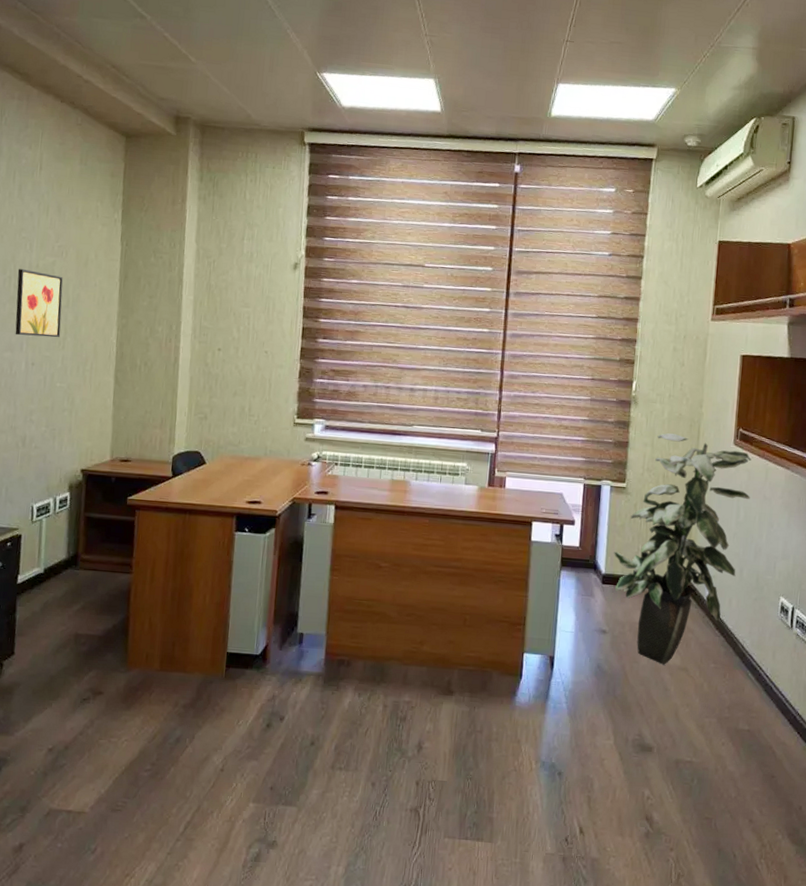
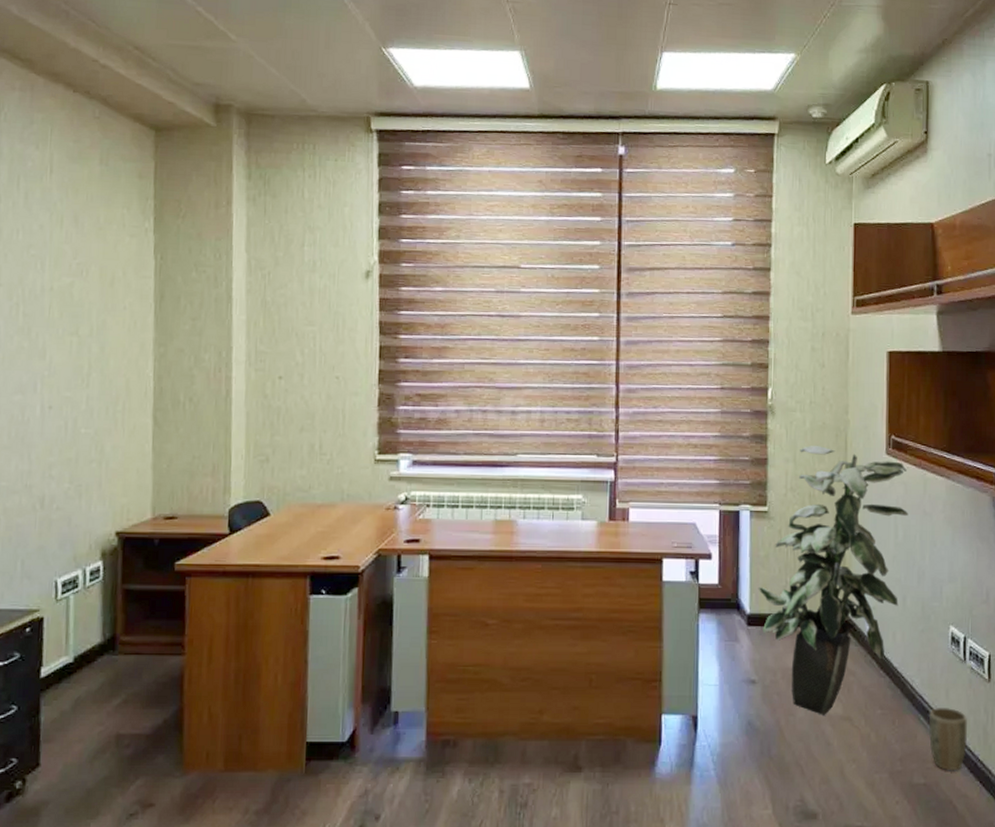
wall art: present [15,269,63,338] -> none [26,293,84,374]
plant pot: none [754,666,790,722] -> present [928,708,968,771]

